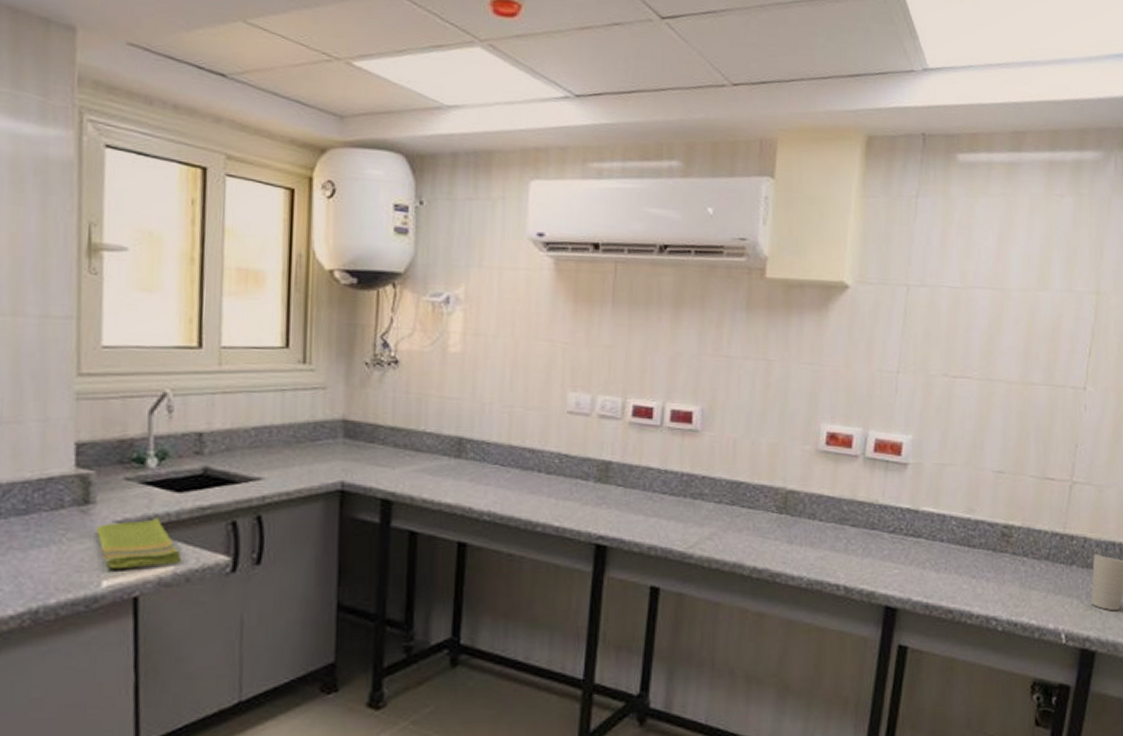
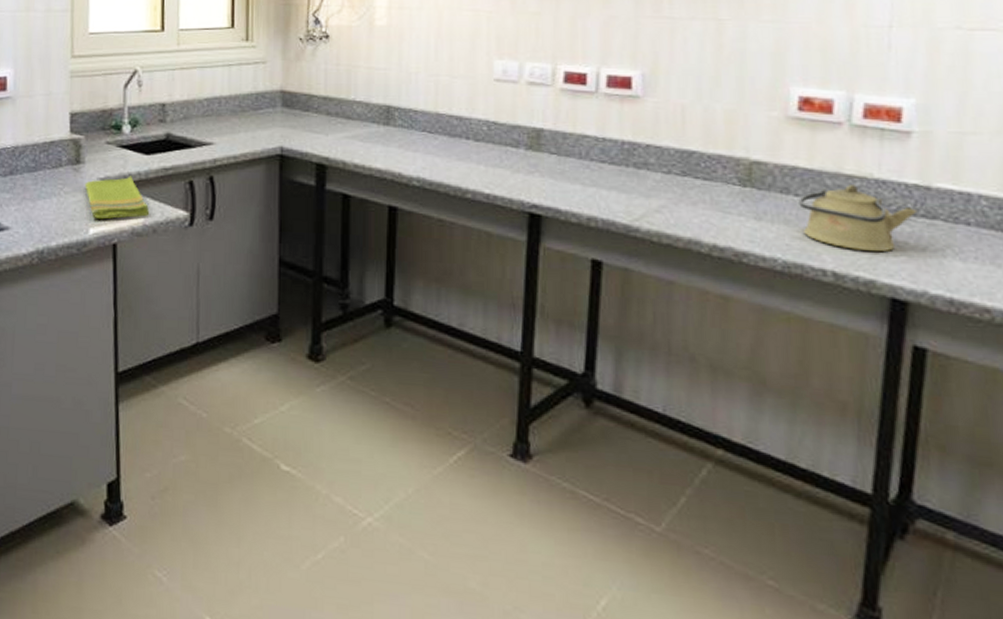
kettle: none [822,510,908,568] -> present [798,185,918,252]

